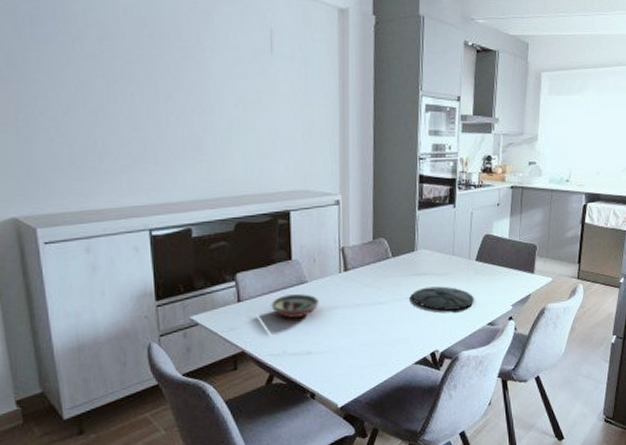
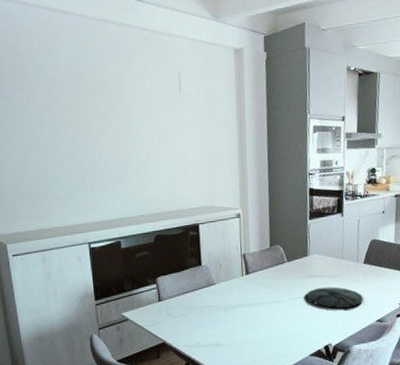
decorative bowl: present [271,294,319,319] -> none [185,294,226,315]

